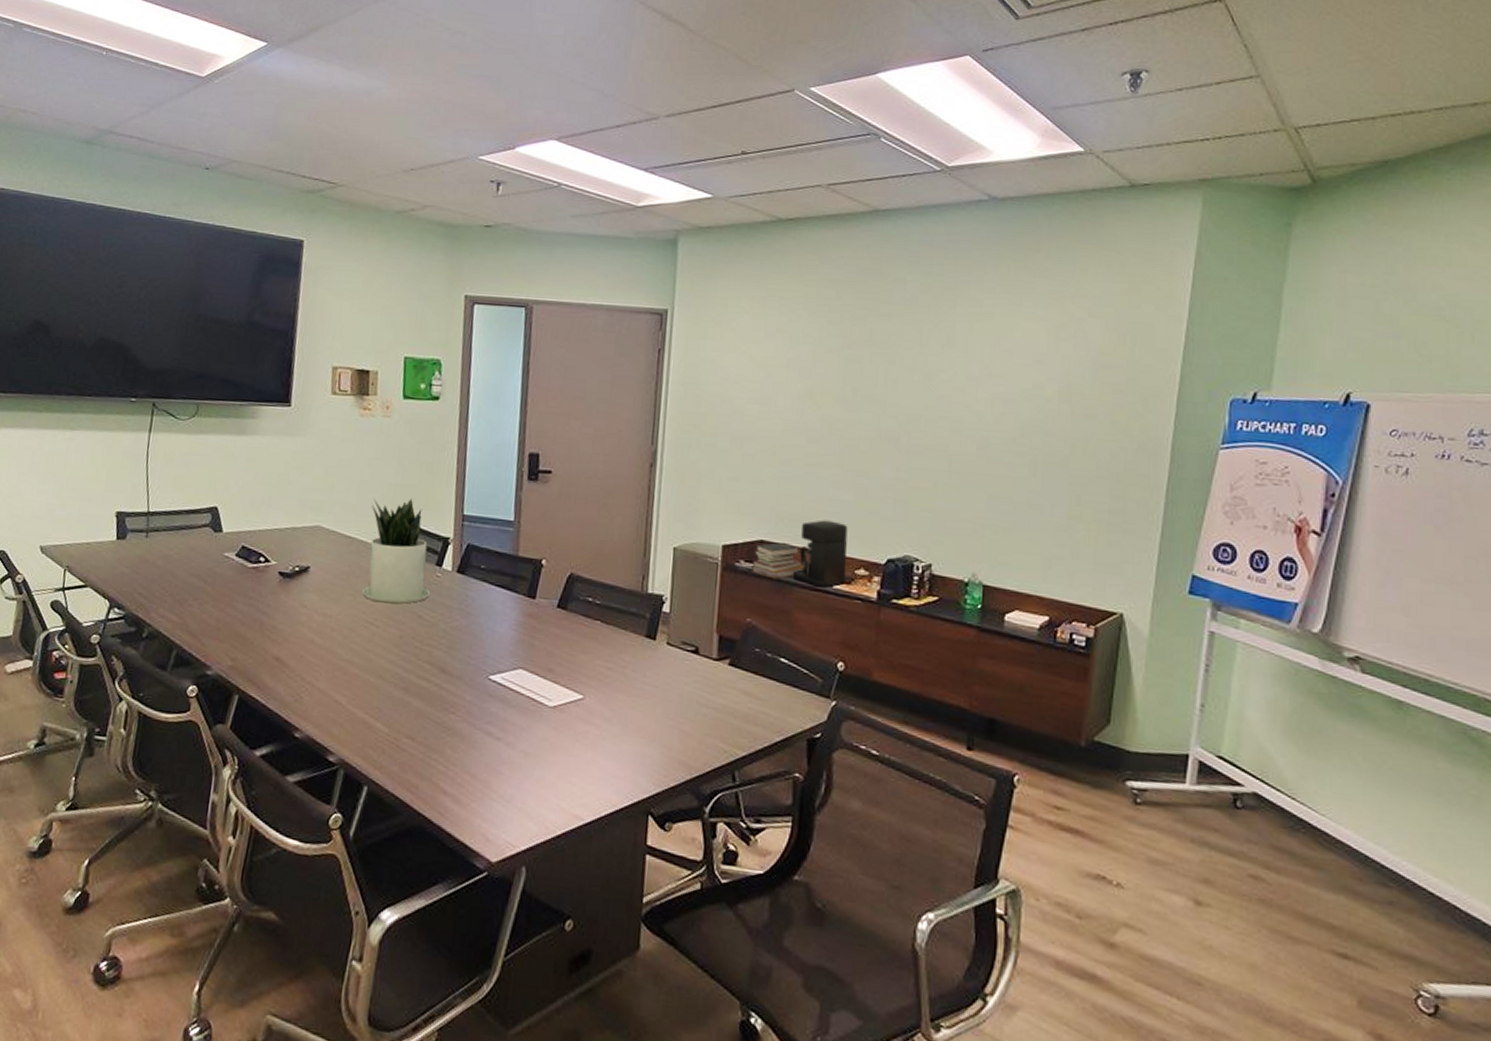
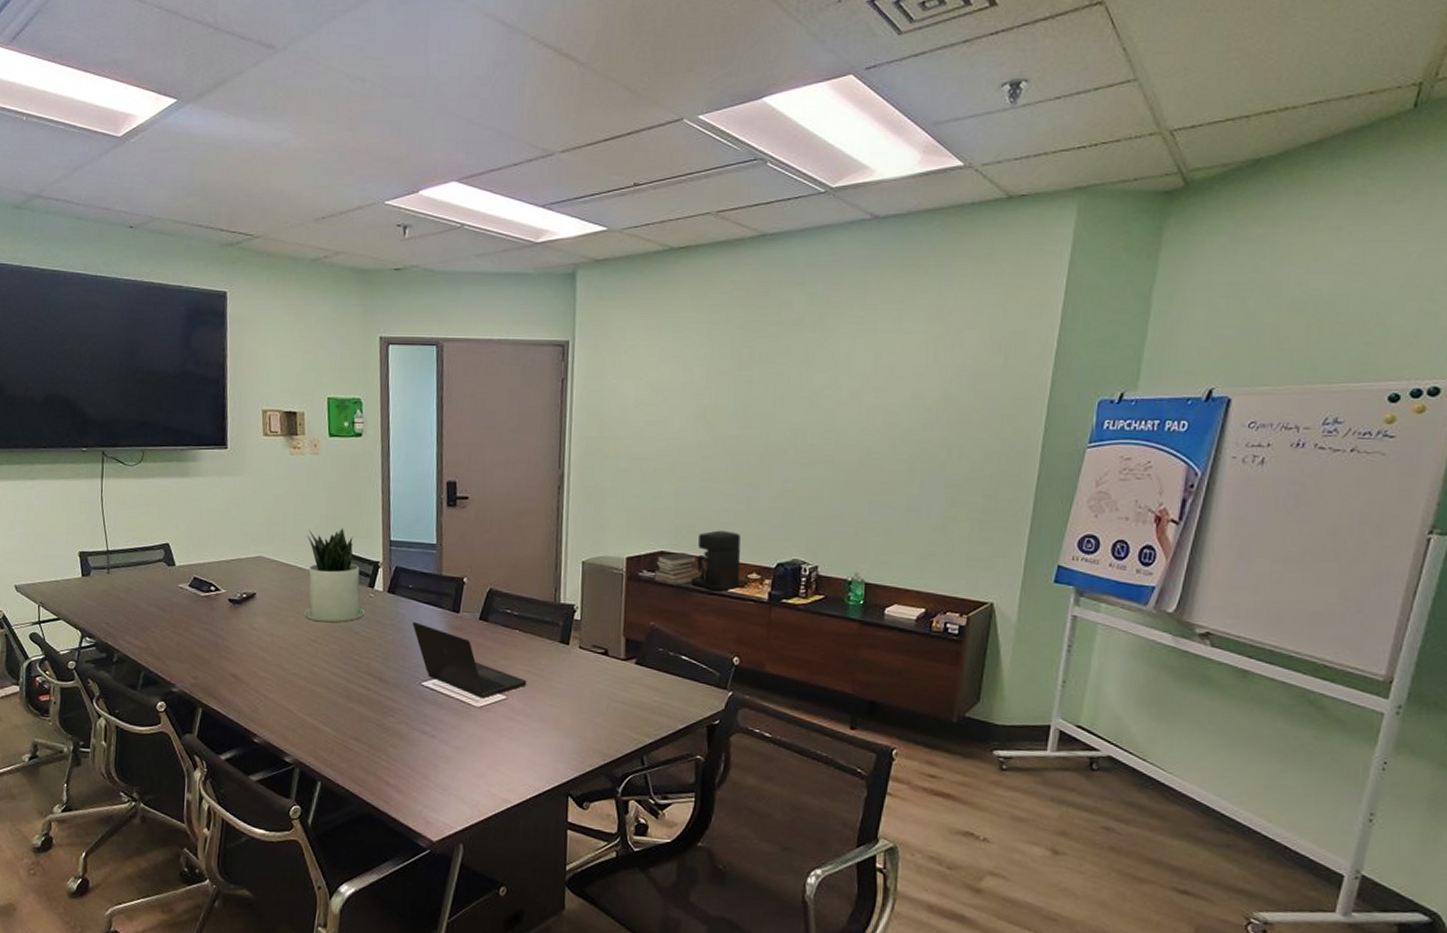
laptop: none [482,607,608,696] -> present [412,622,527,698]

